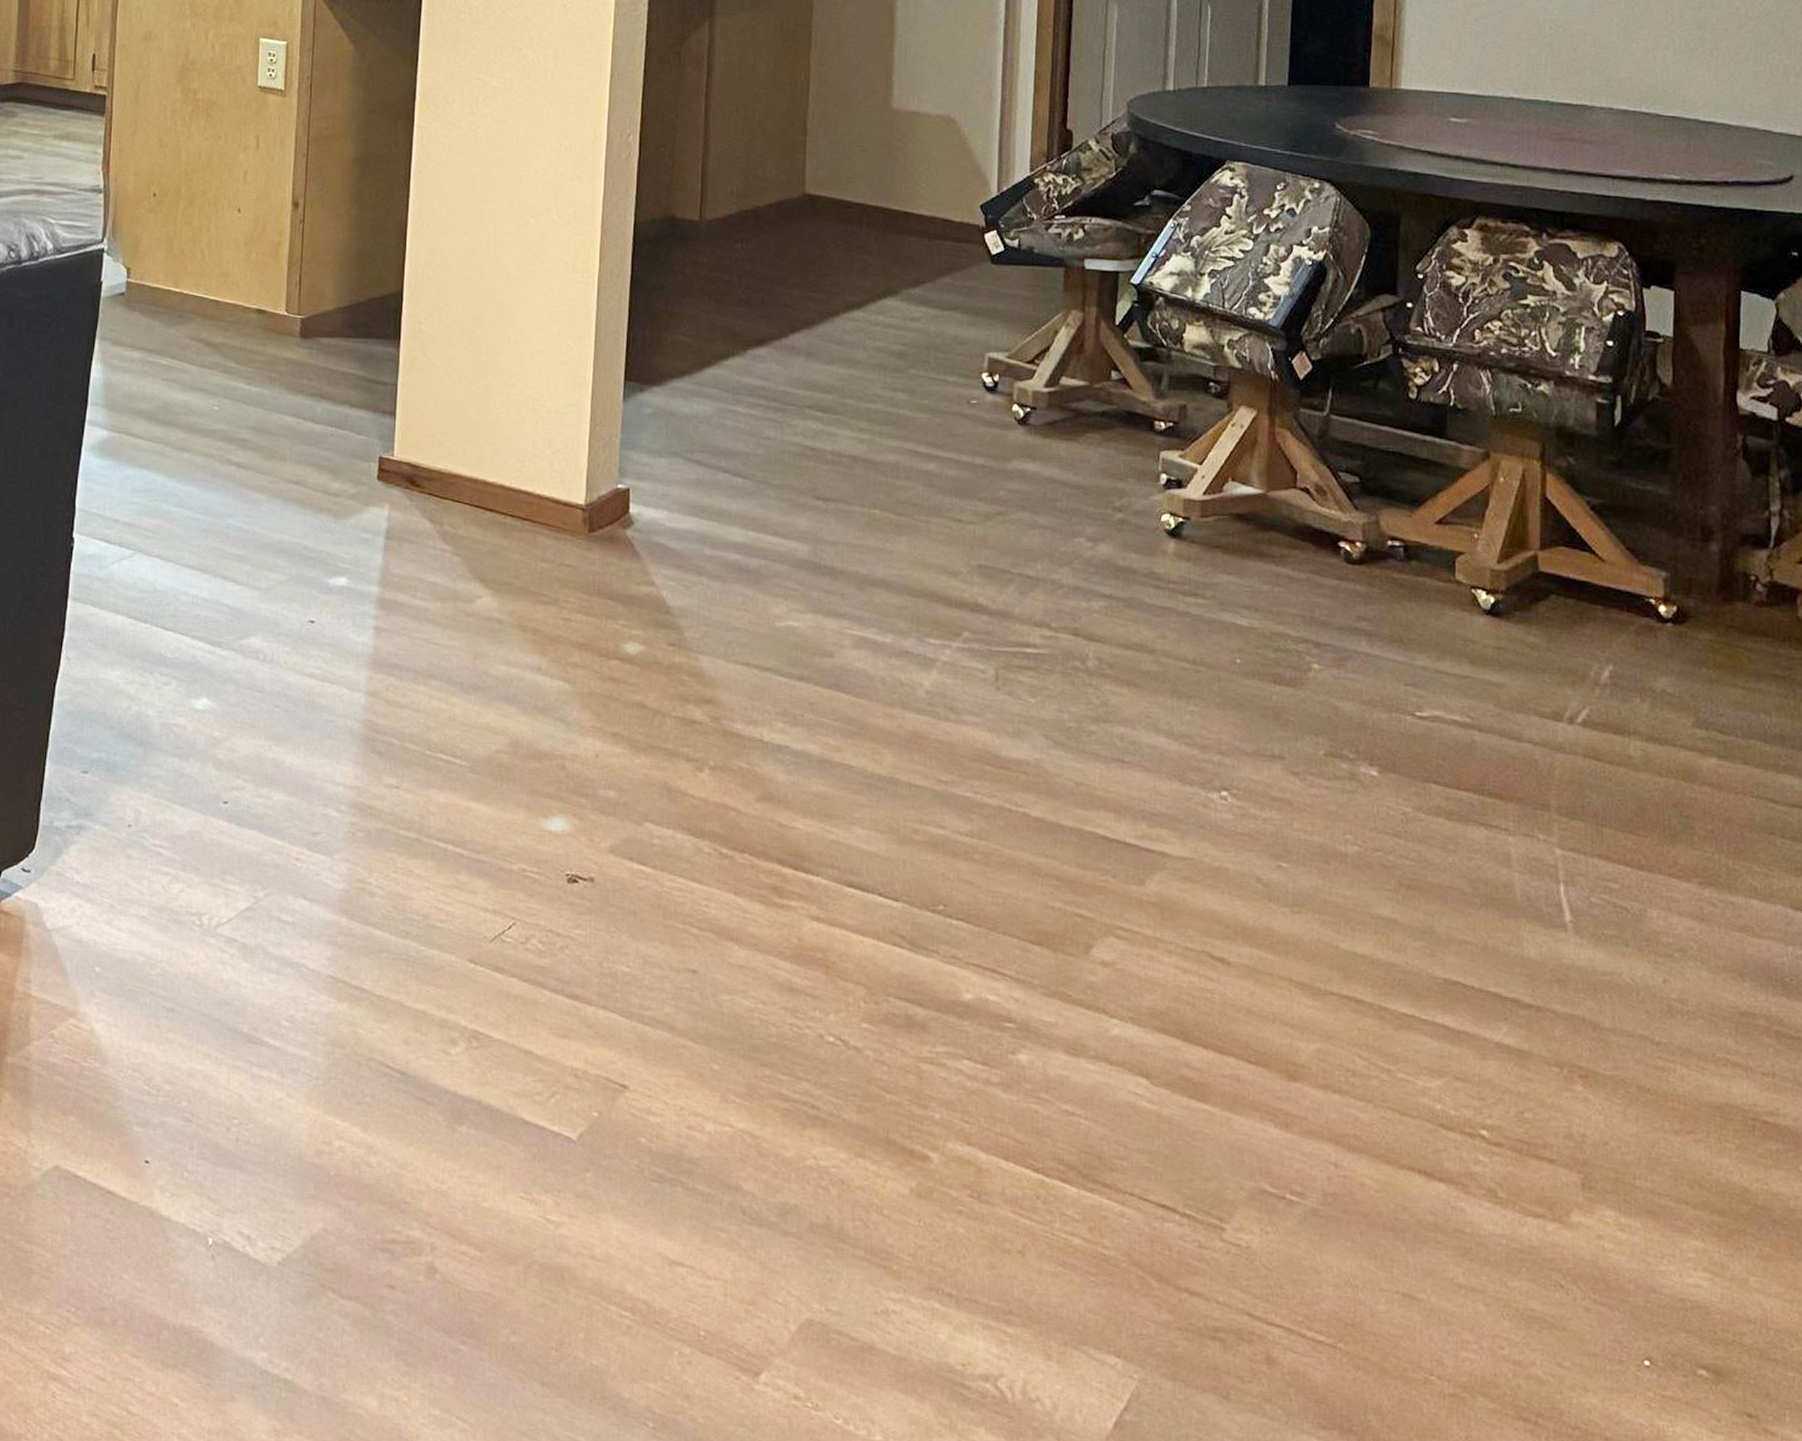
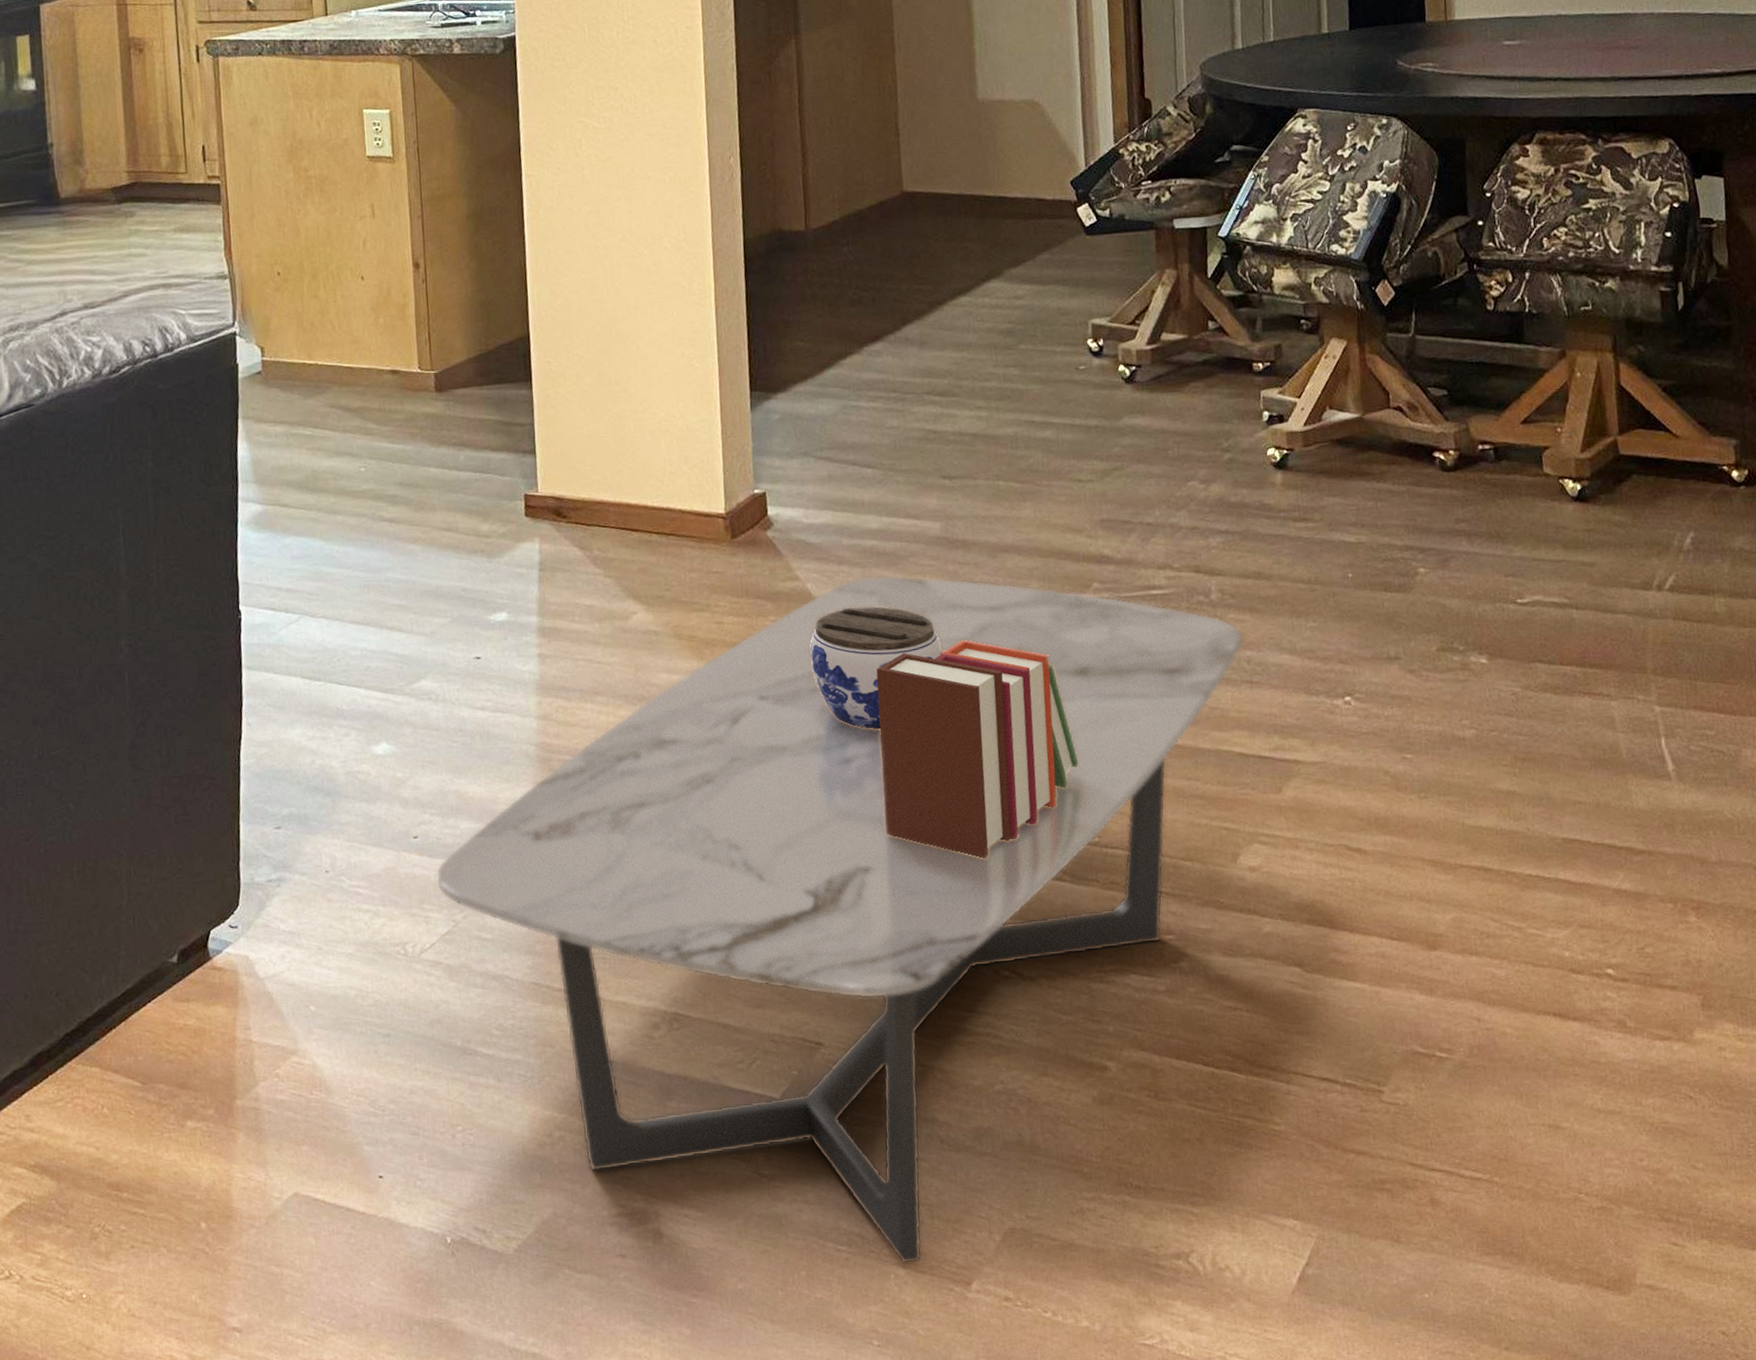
coffee table: none [241,592,1118,1343] -> present [435,575,1244,1265]
jar: none [657,622,798,756] -> present [809,606,943,729]
books: none [717,672,930,911] -> present [876,639,1079,859]

